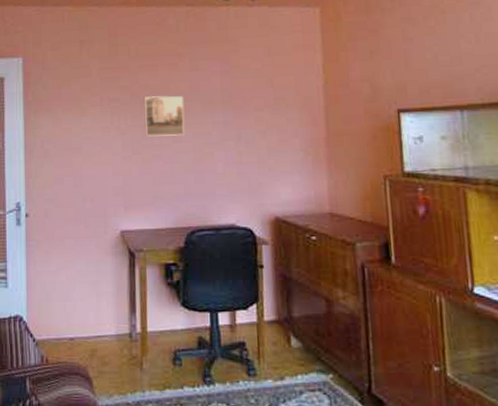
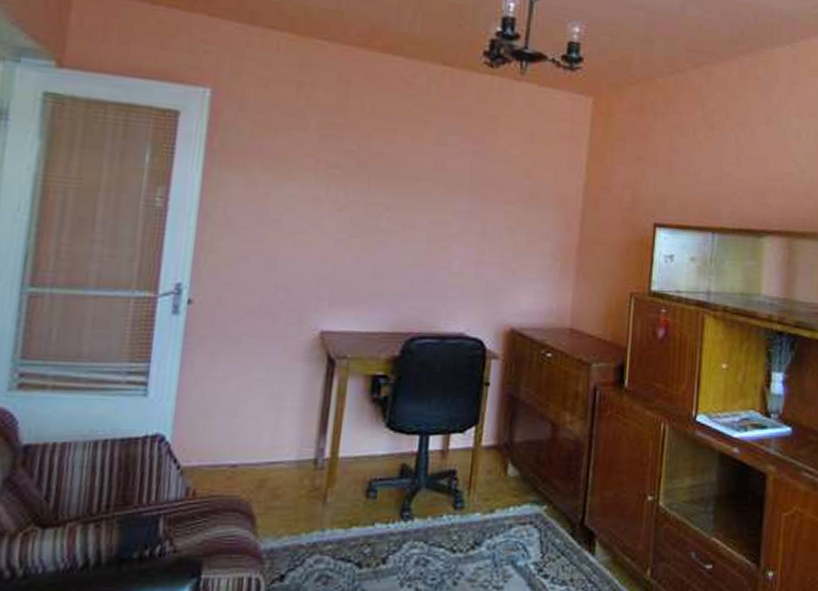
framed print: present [143,96,185,137] -> none [369,167,424,222]

